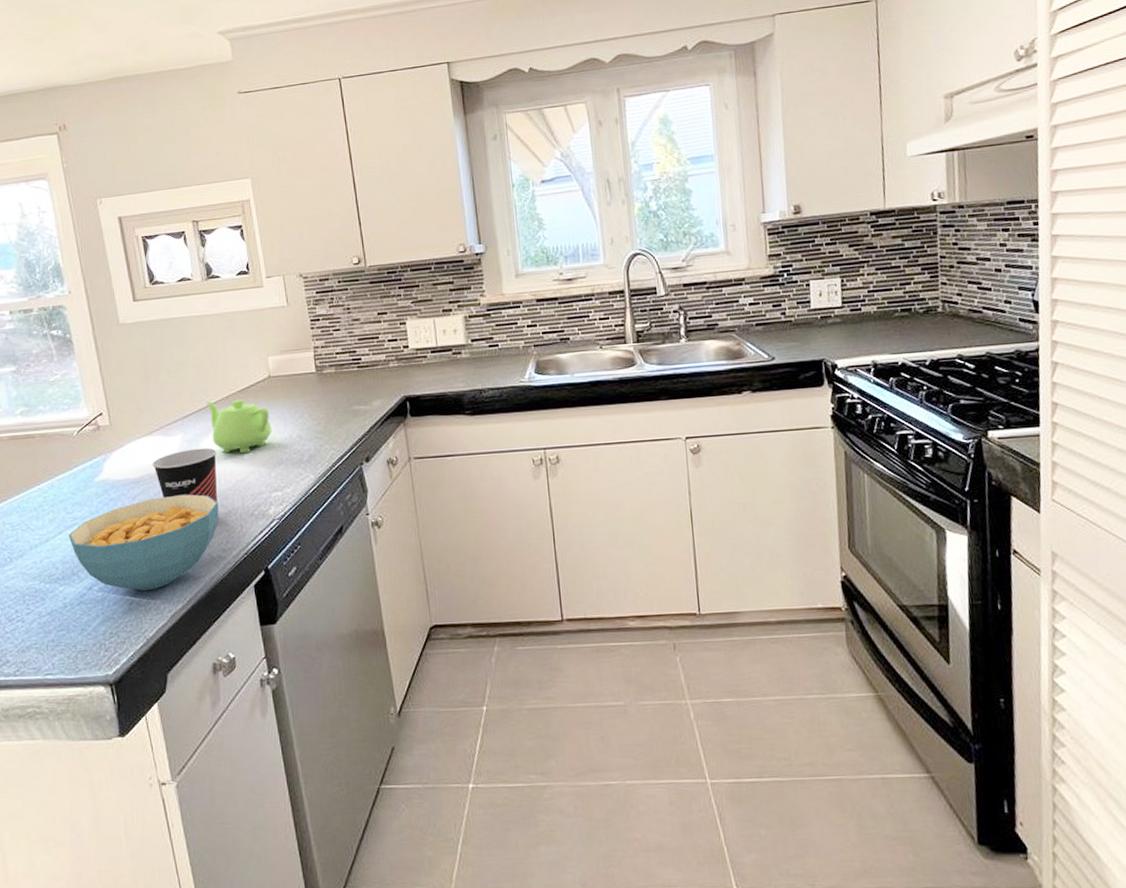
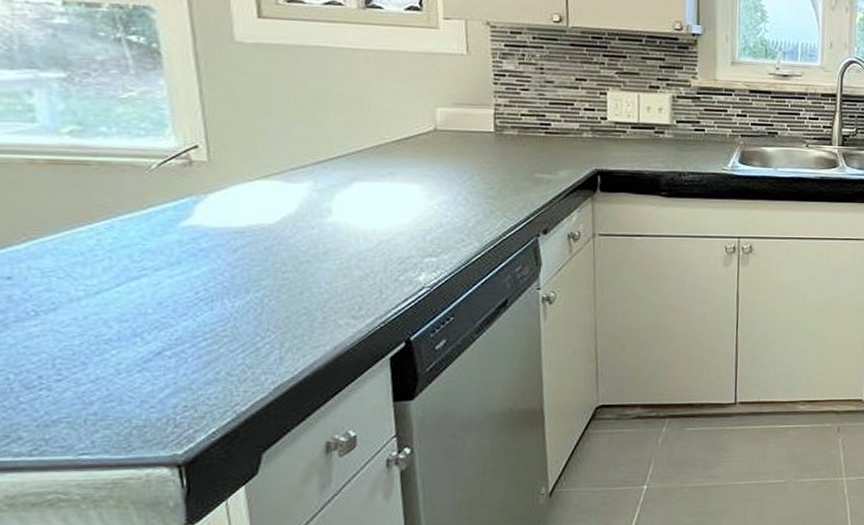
cereal bowl: present [68,494,219,591] -> none [131,251,353,359]
cup: present [152,448,217,502] -> none [265,200,356,263]
teapot: present [206,399,272,454] -> none [348,149,432,212]

